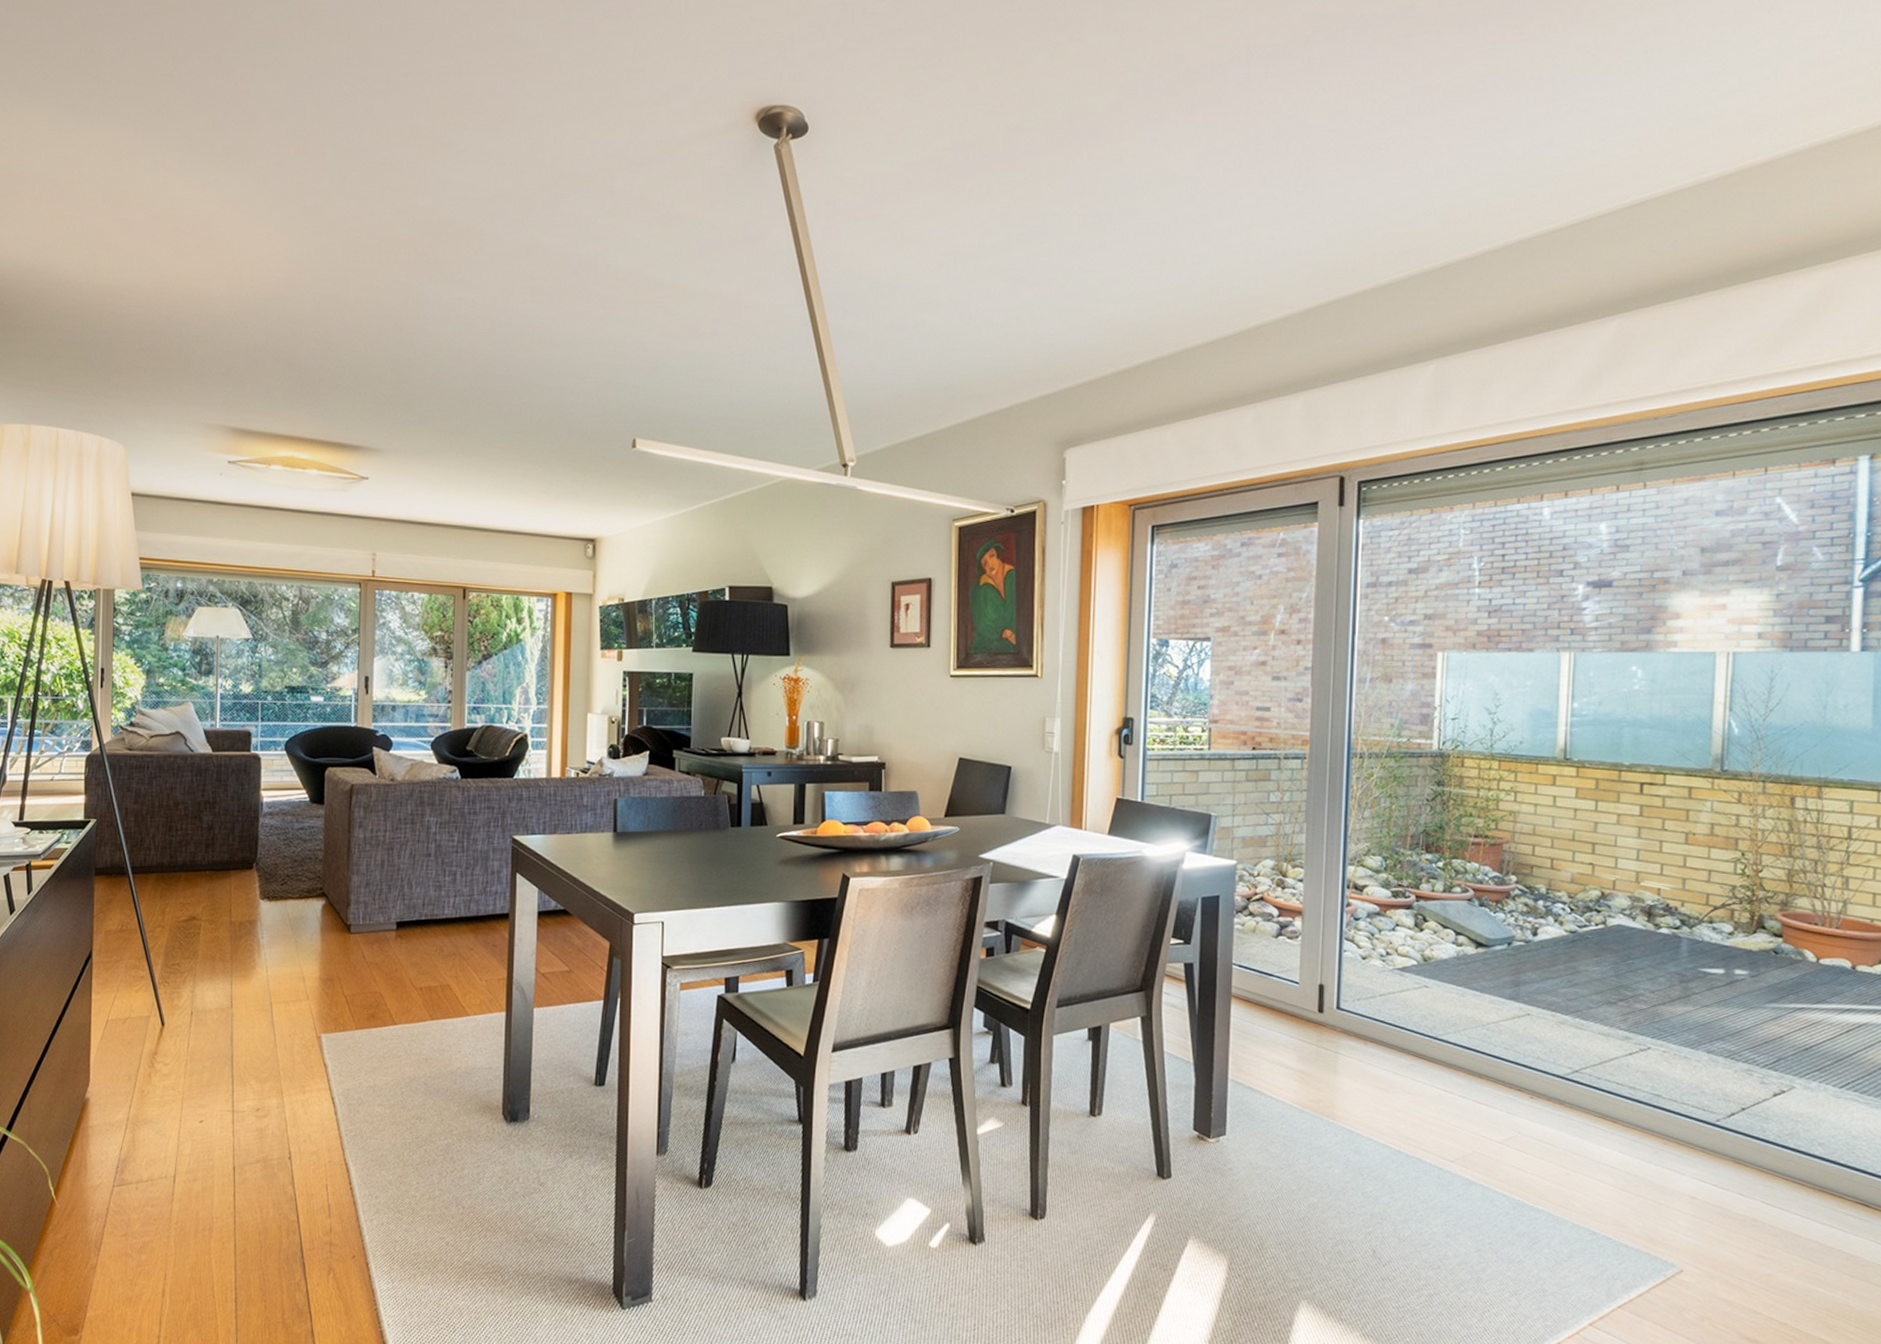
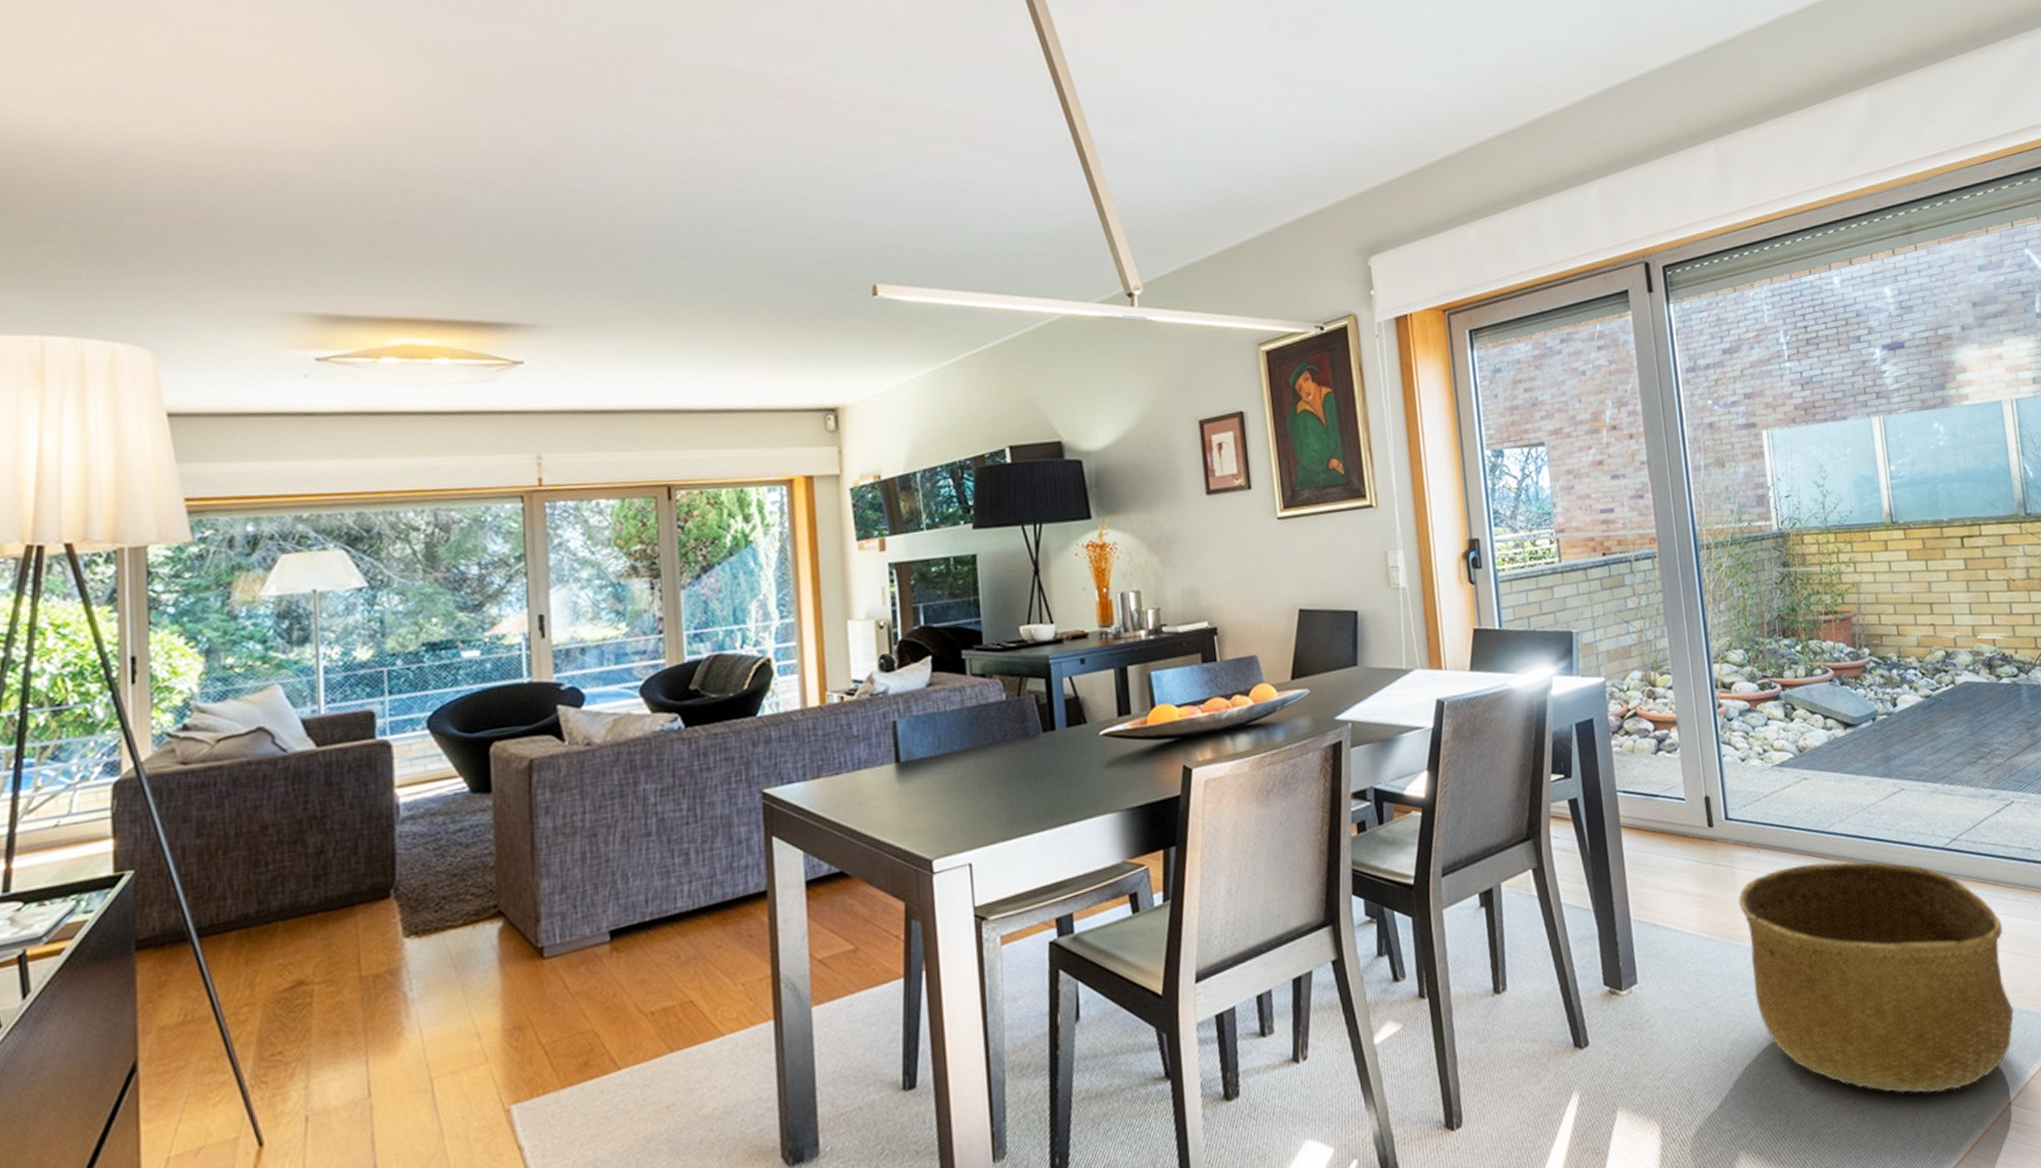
basket: none [1337,1063,1615,1299] -> present [1738,861,2014,1094]

